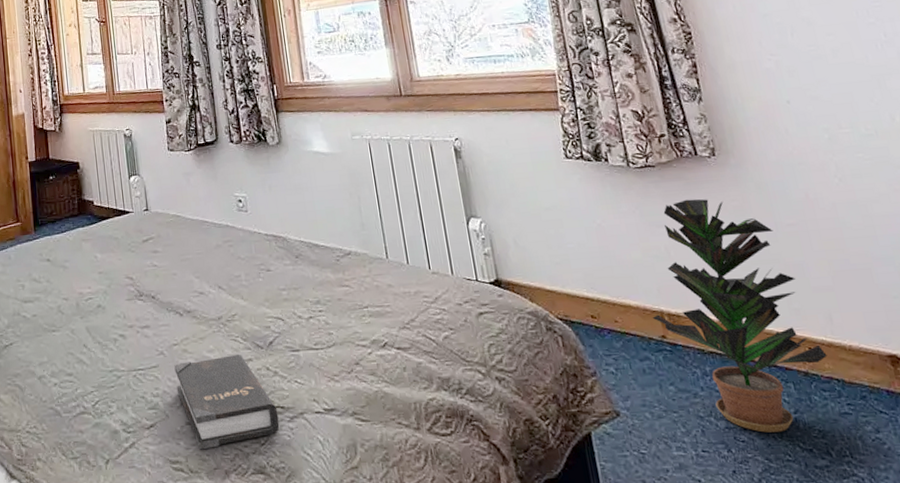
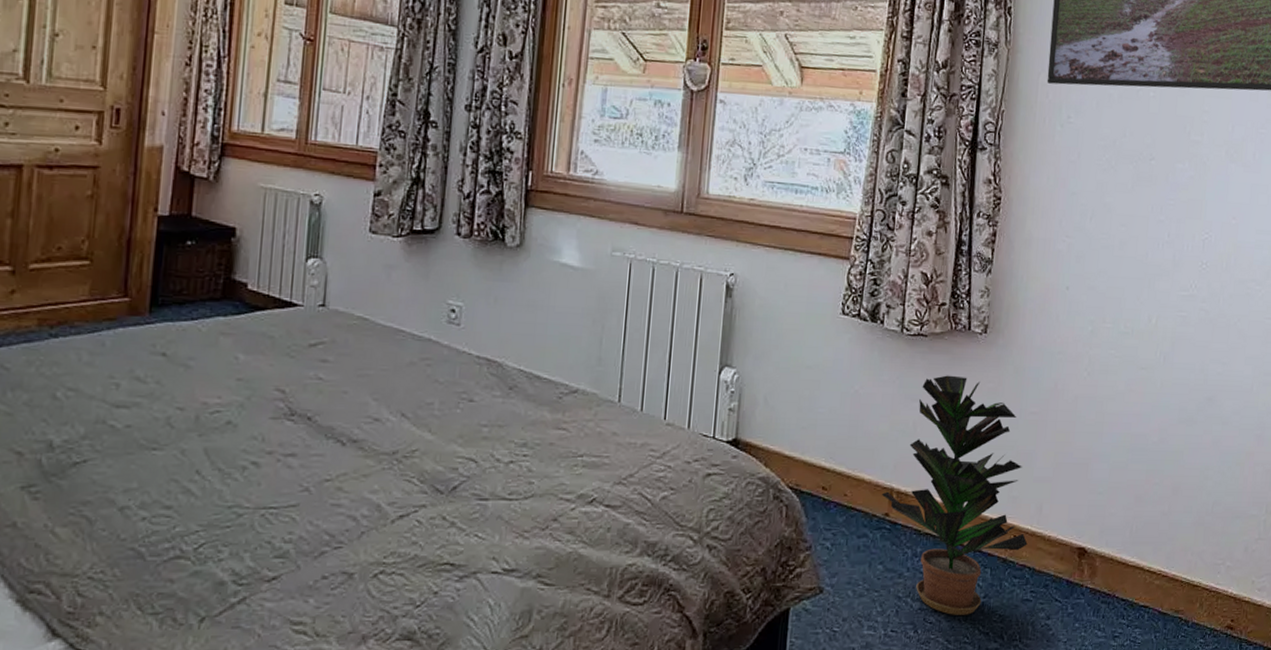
hardback book: present [174,354,280,450] -> none [318,497,446,610]

